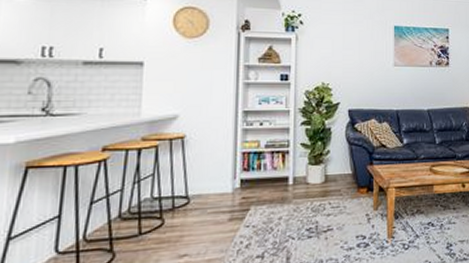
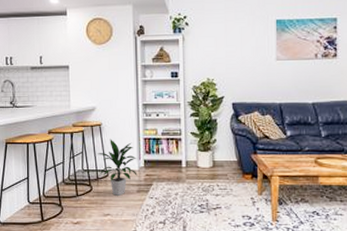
indoor plant: none [176,155,231,228] -> present [97,139,137,196]

